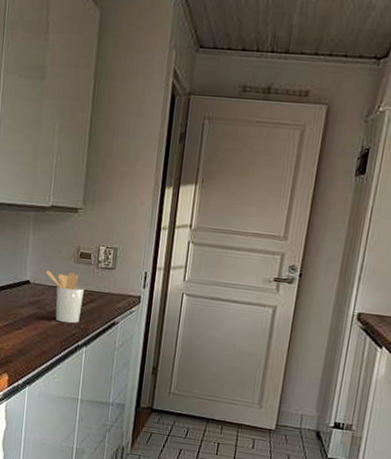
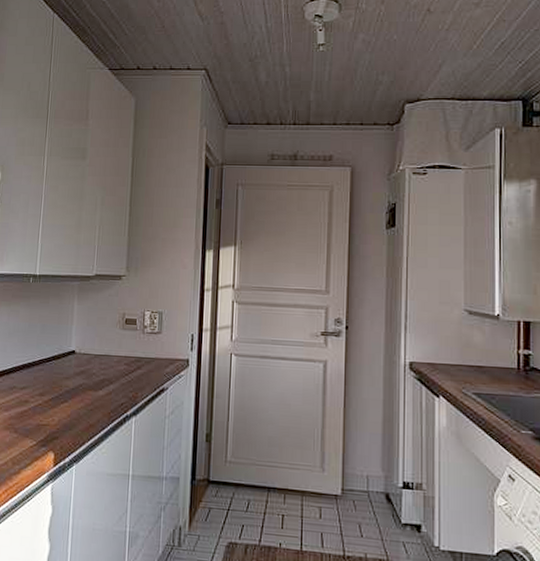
utensil holder: present [45,270,84,324] -> none [90,338,131,393]

